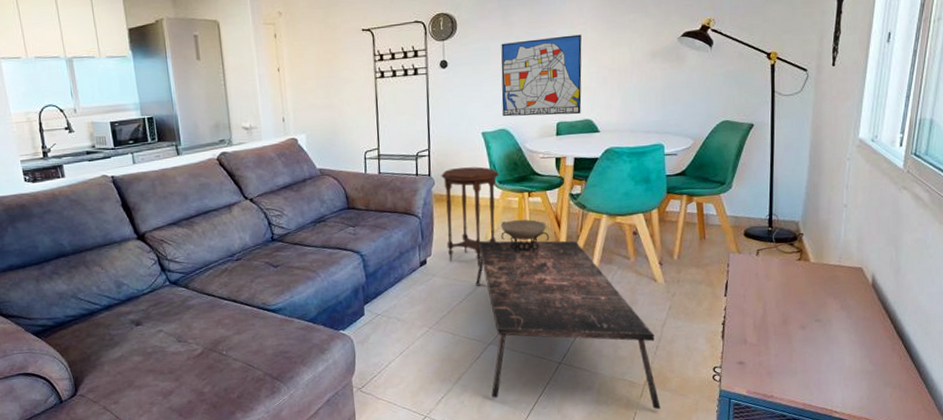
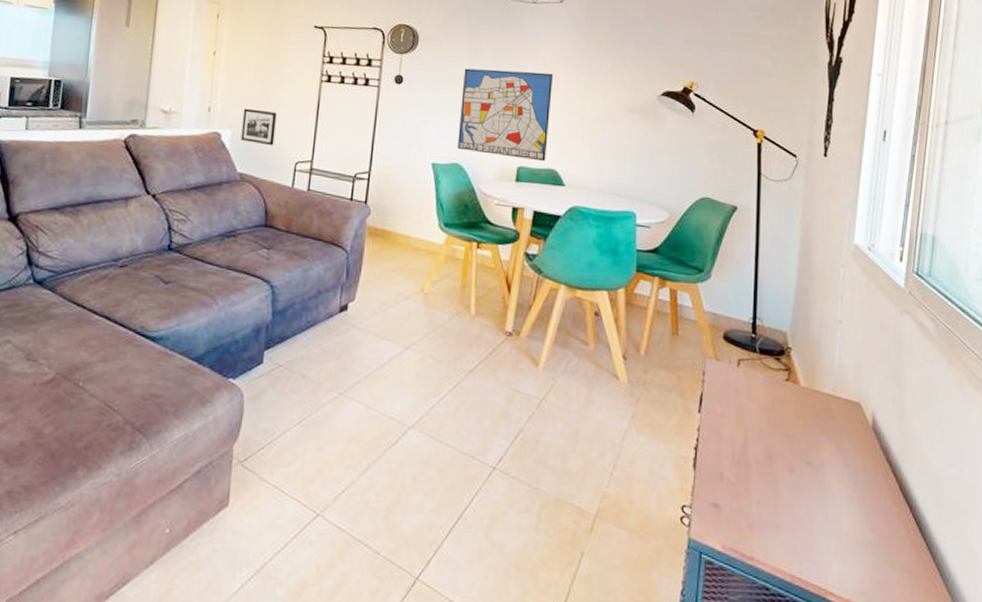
picture frame: none [312,112,344,142] -> present [240,108,277,146]
side table: present [441,166,499,267] -> none [374,199,446,325]
coffee table: present [475,240,661,410] -> none [402,293,614,554]
decorative bowl: present [500,219,550,253] -> none [440,273,497,319]

